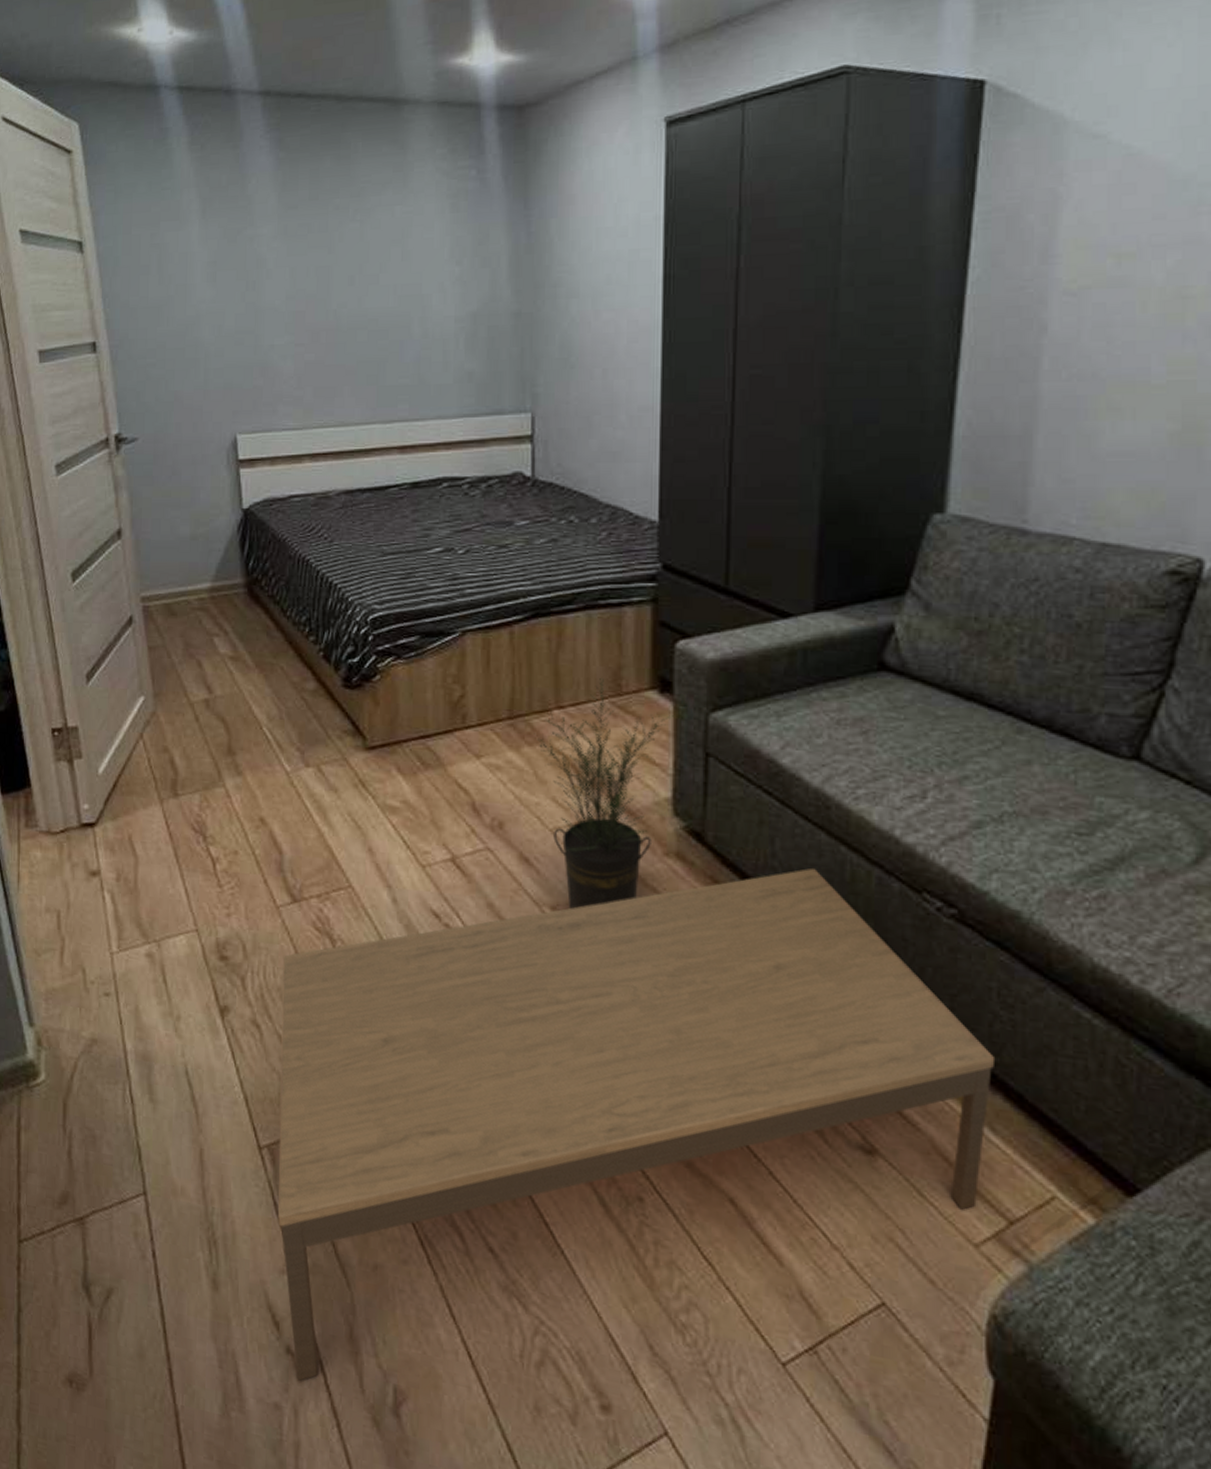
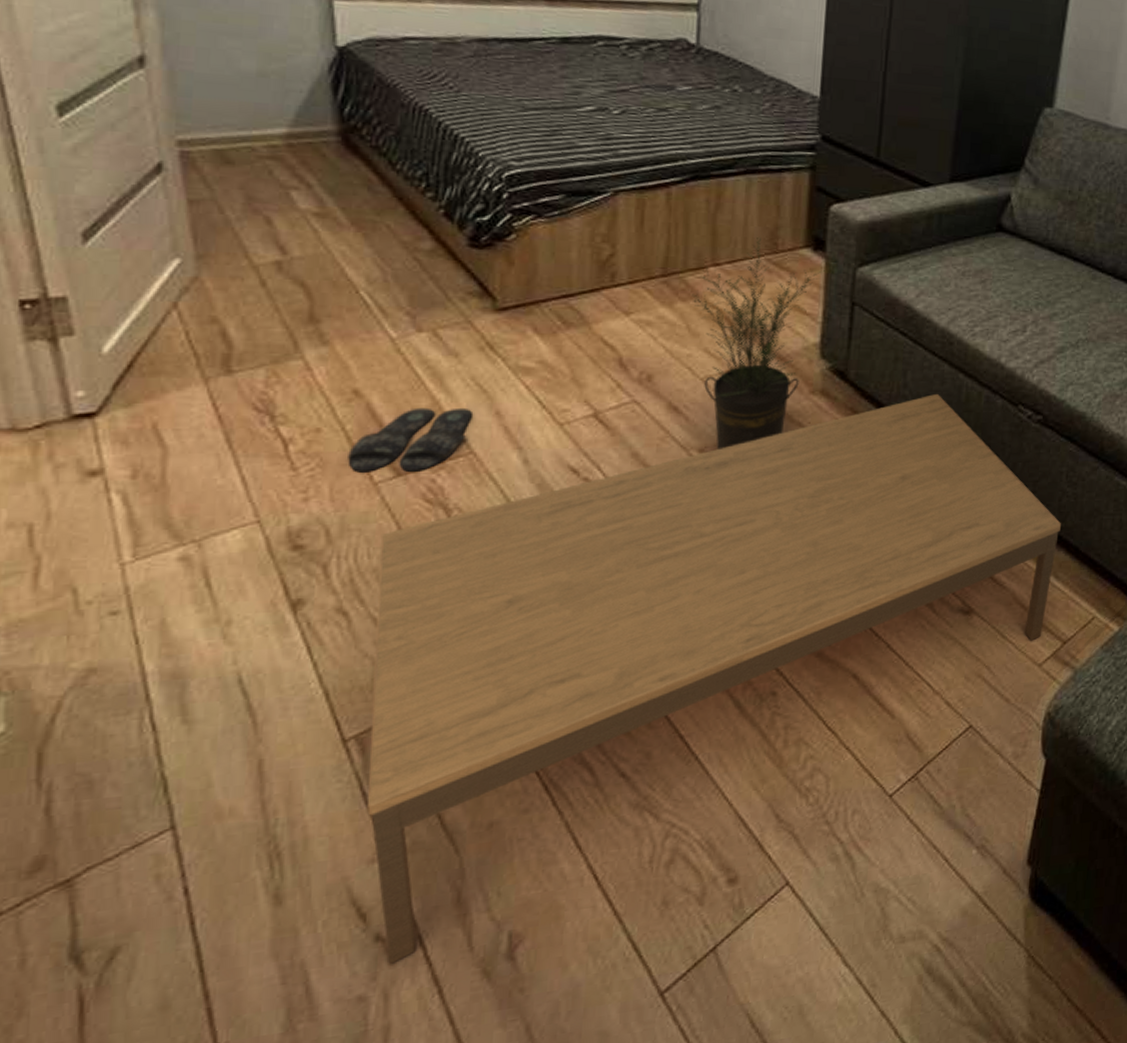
slippers: none [257,838,350,900] -> present [348,407,472,473]

